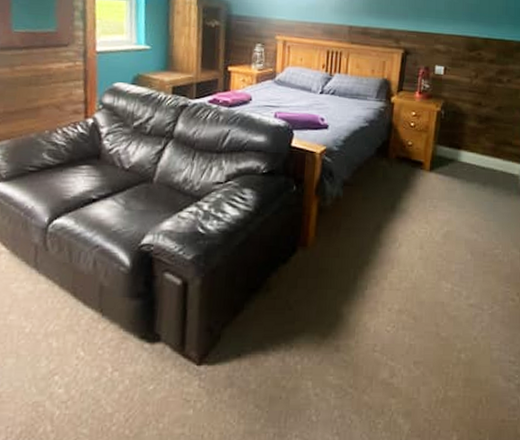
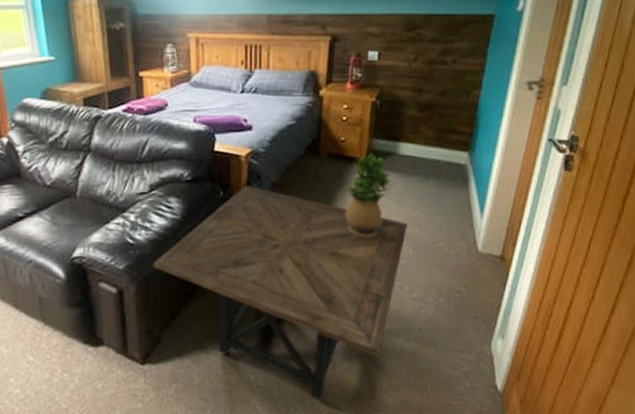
side table: none [220,181,466,412] -> present [152,185,407,400]
potted plant: none [409,159,453,240] -> present [345,154,391,237]

